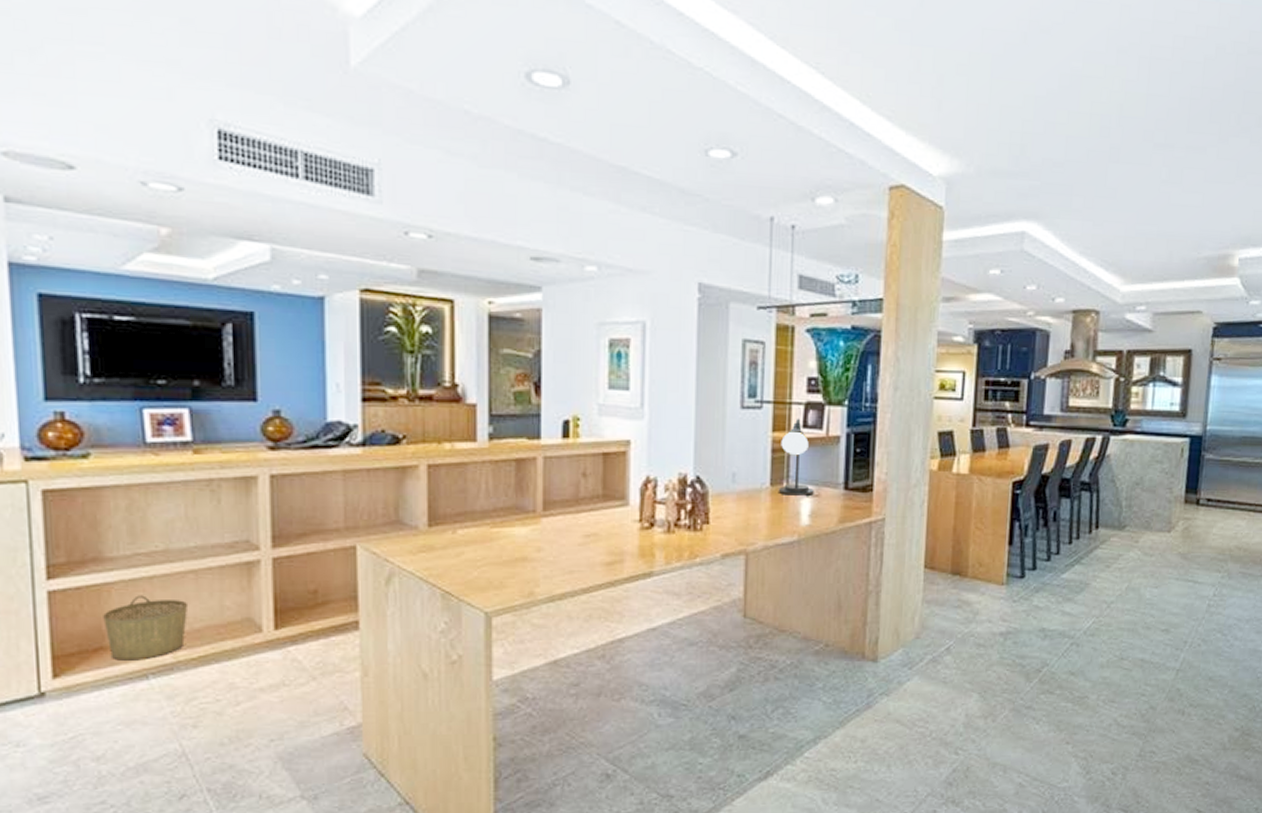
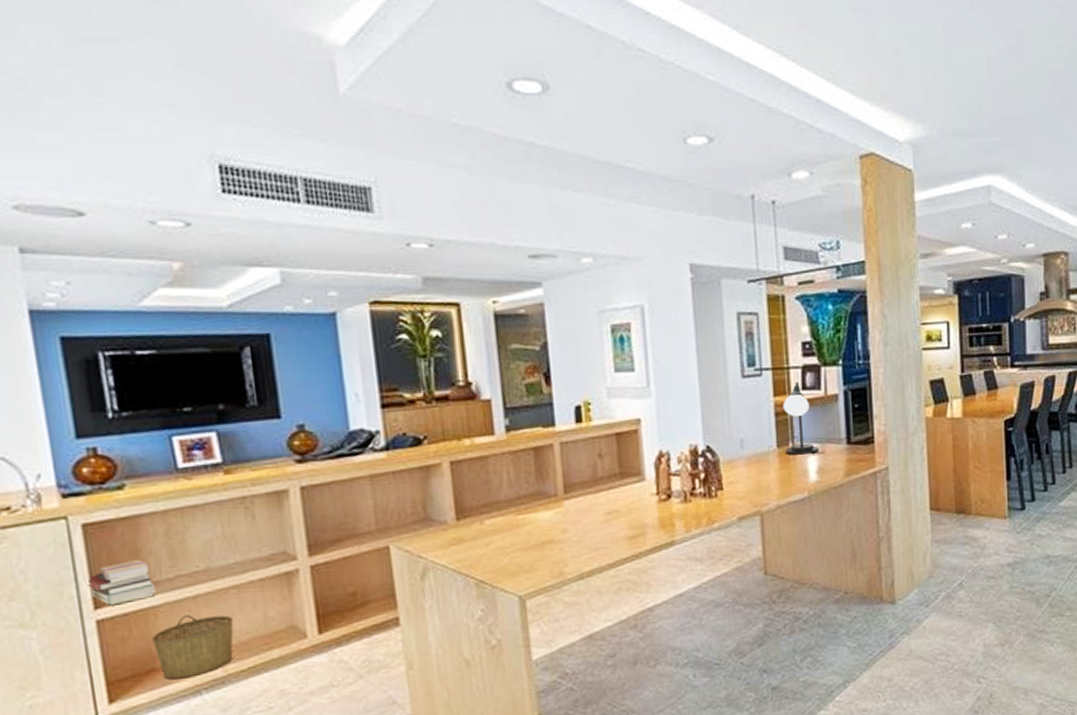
books: none [42,533,112,577] -> present [88,559,156,606]

